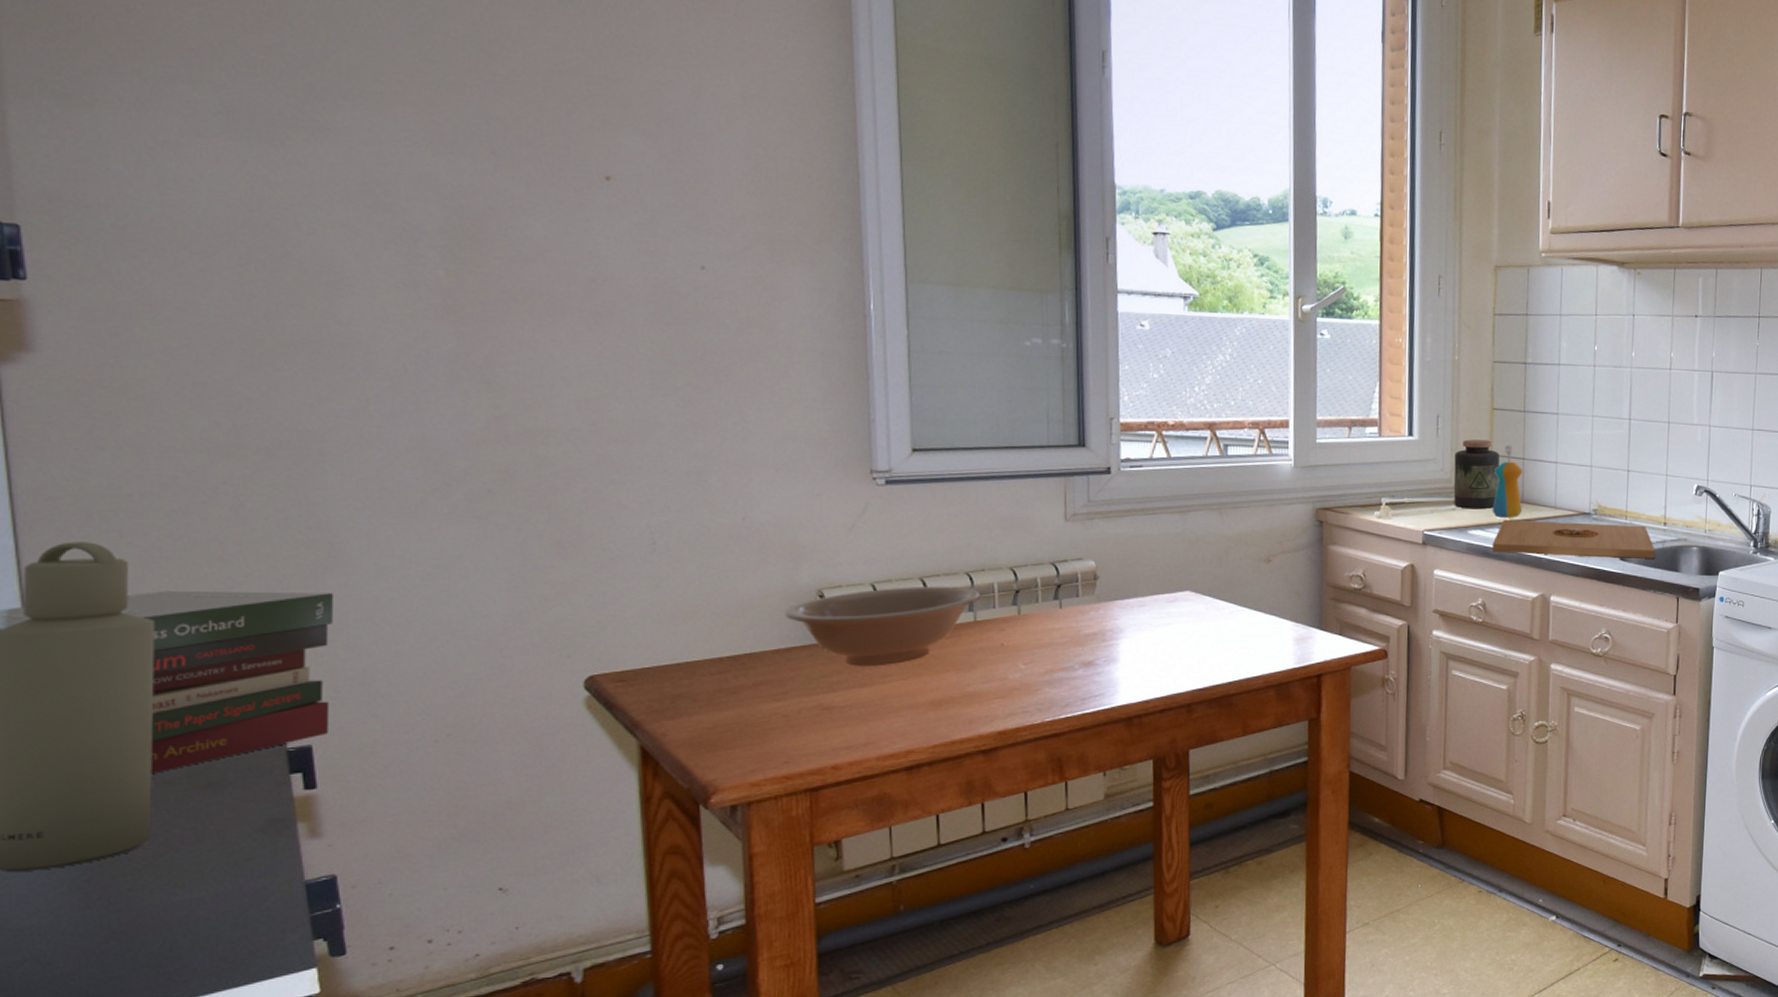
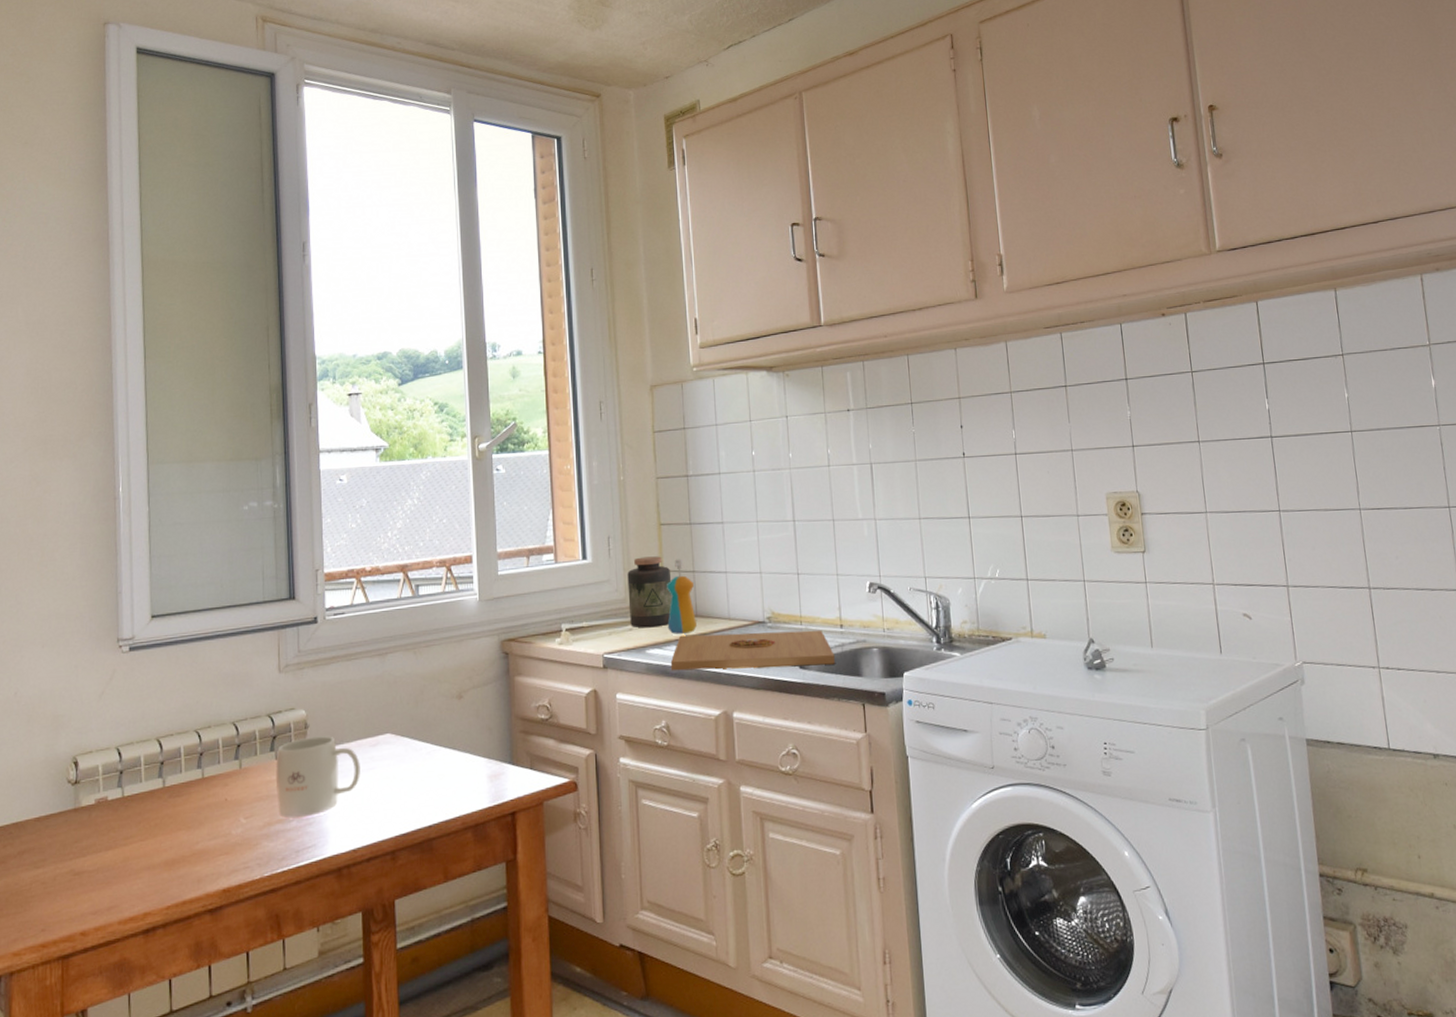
bowl: present [784,586,980,666] -> none [45,744,207,830]
mug: none [1059,588,1156,667] -> present [275,736,360,819]

